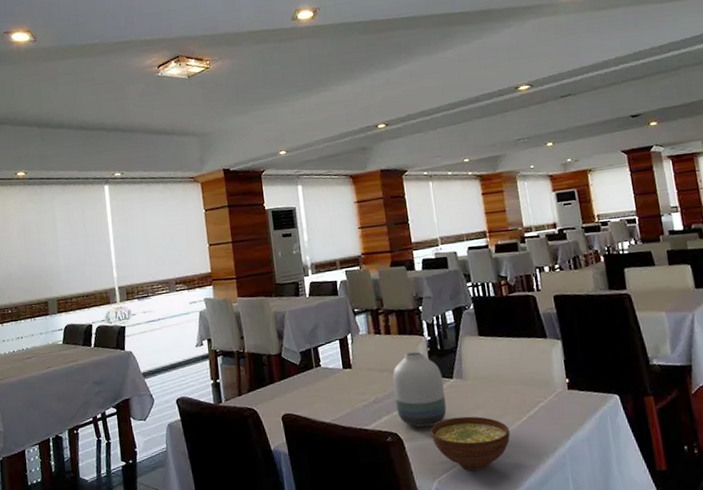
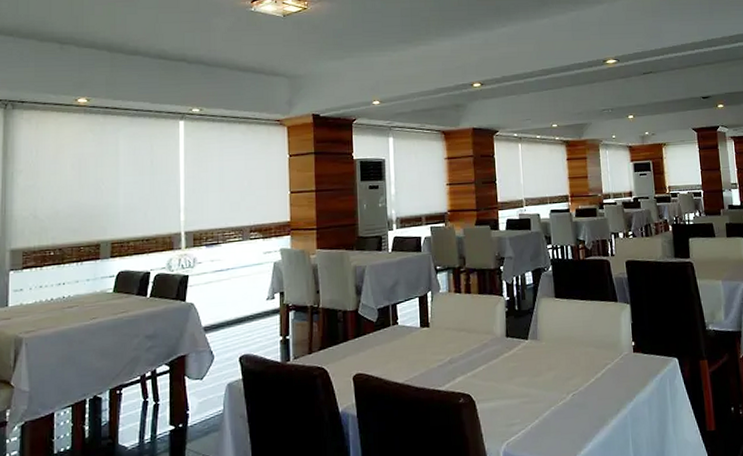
vase: present [392,351,447,427] -> none [469,311,520,389]
bowl: present [430,416,510,470] -> none [502,377,578,432]

